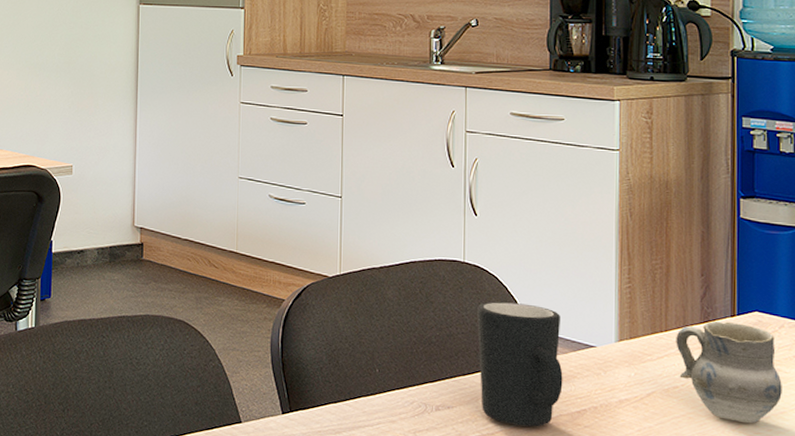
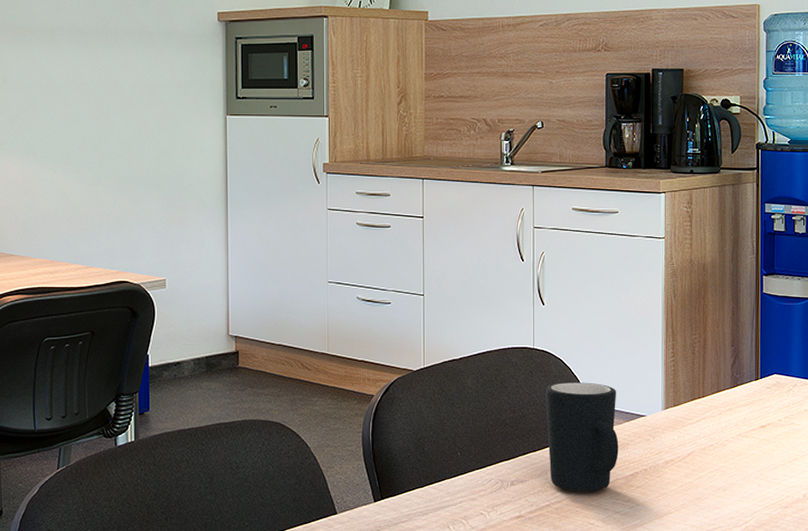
cup: present [676,321,782,424] -> none [711,384,795,472]

